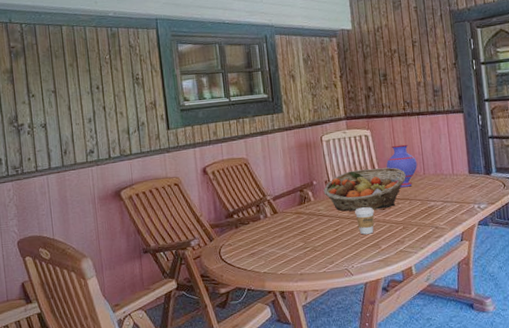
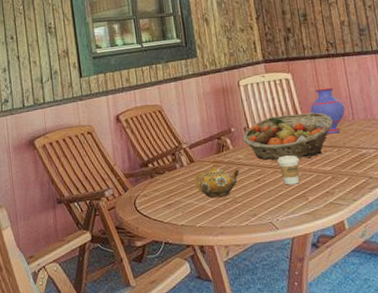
teapot: none [277,215,320,247] -> present [194,164,240,198]

